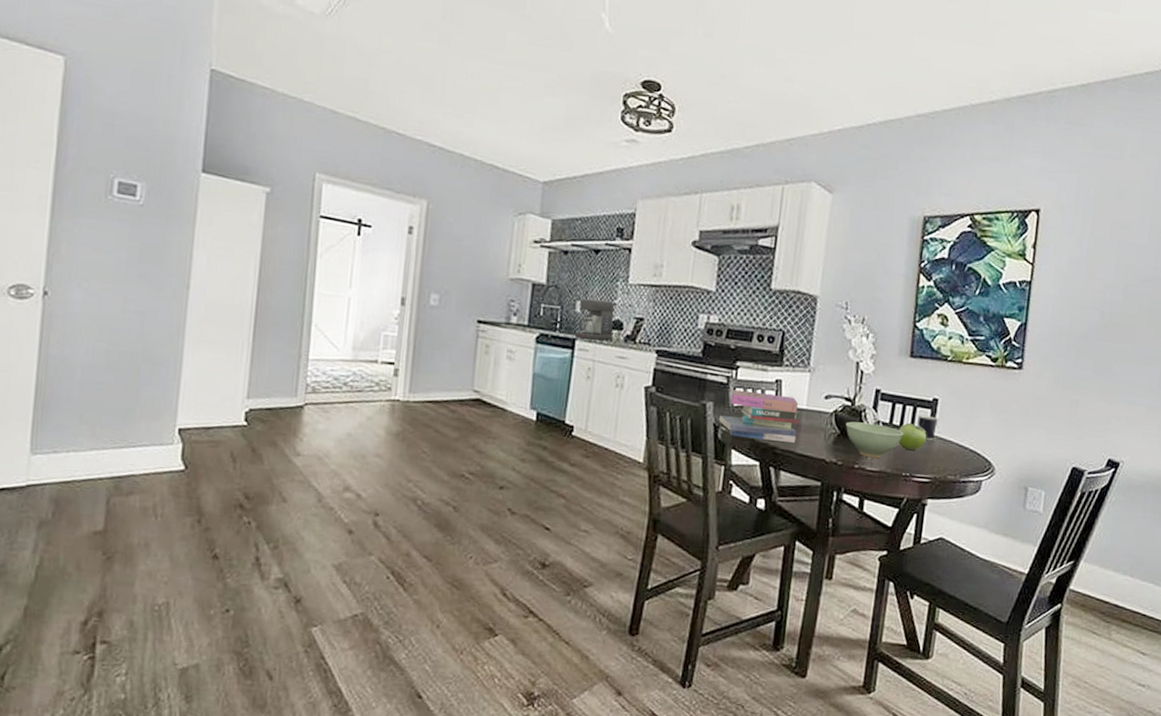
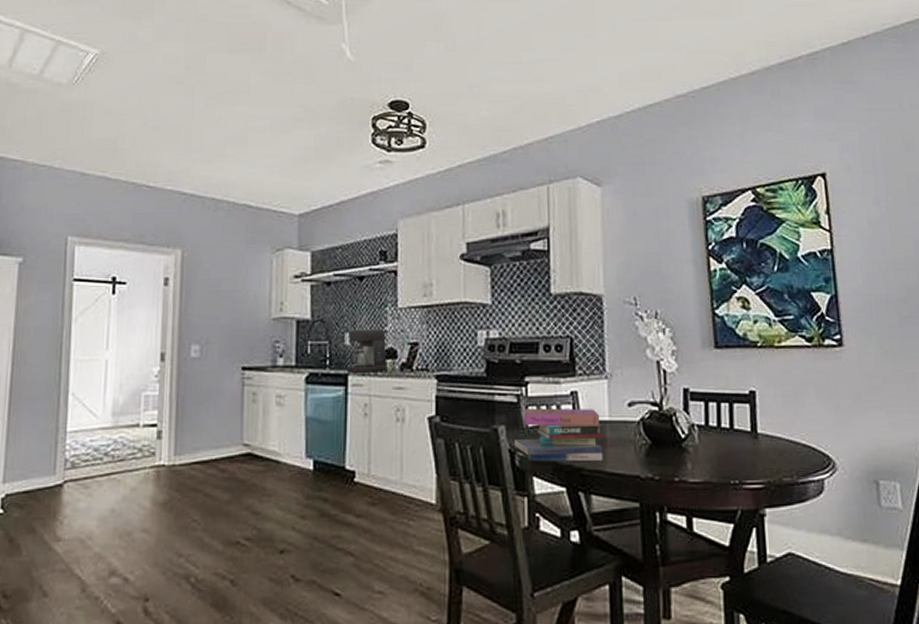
bowl: present [845,421,904,459] -> none [656,428,724,468]
fruit: present [899,422,927,451] -> none [717,421,751,454]
mug: present [917,414,939,441] -> none [736,411,761,440]

